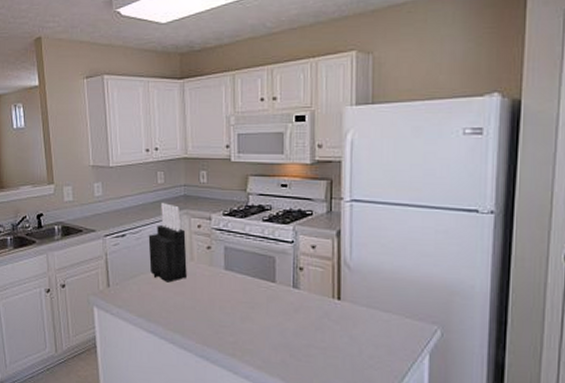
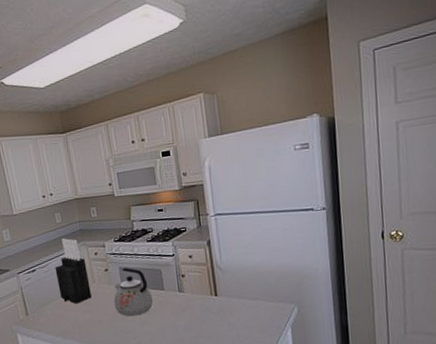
kettle: none [212,247,261,309] -> present [113,267,154,317]

